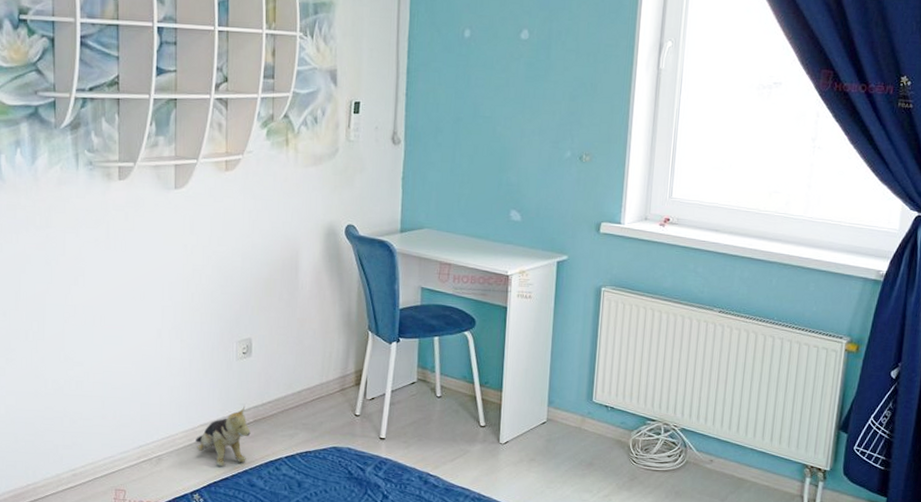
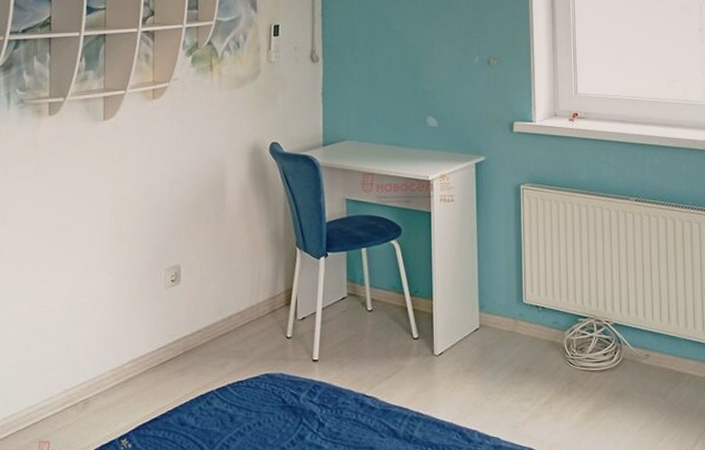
plush toy: present [196,406,251,467] -> none [124,337,181,406]

